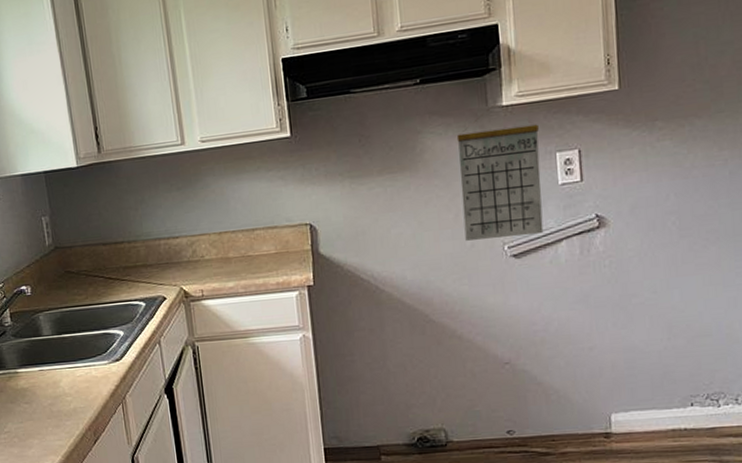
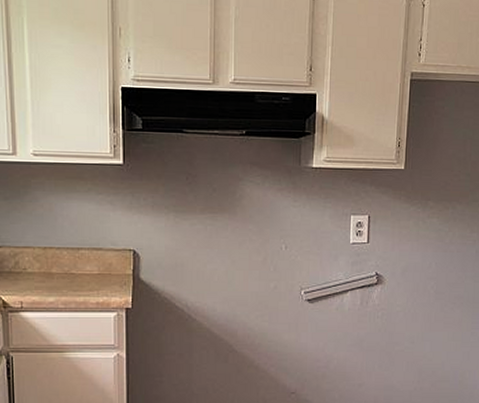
calendar: present [456,104,544,241] -> none [270,165,339,284]

